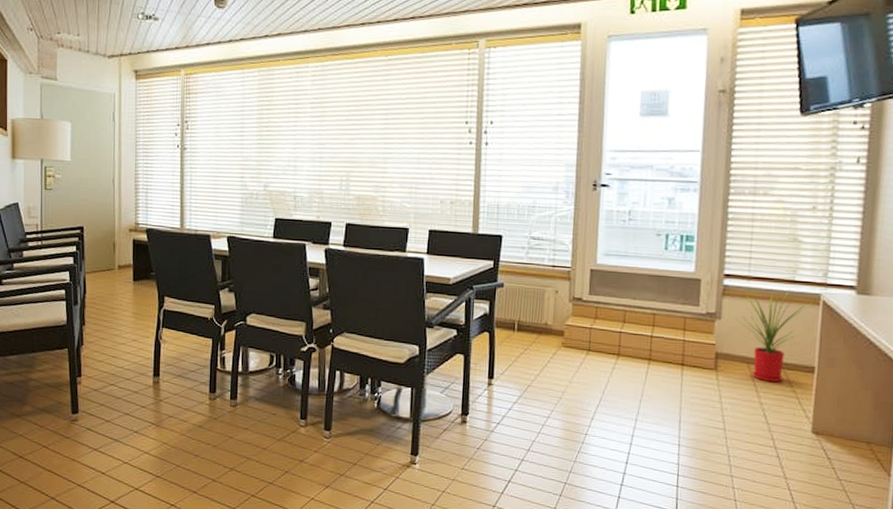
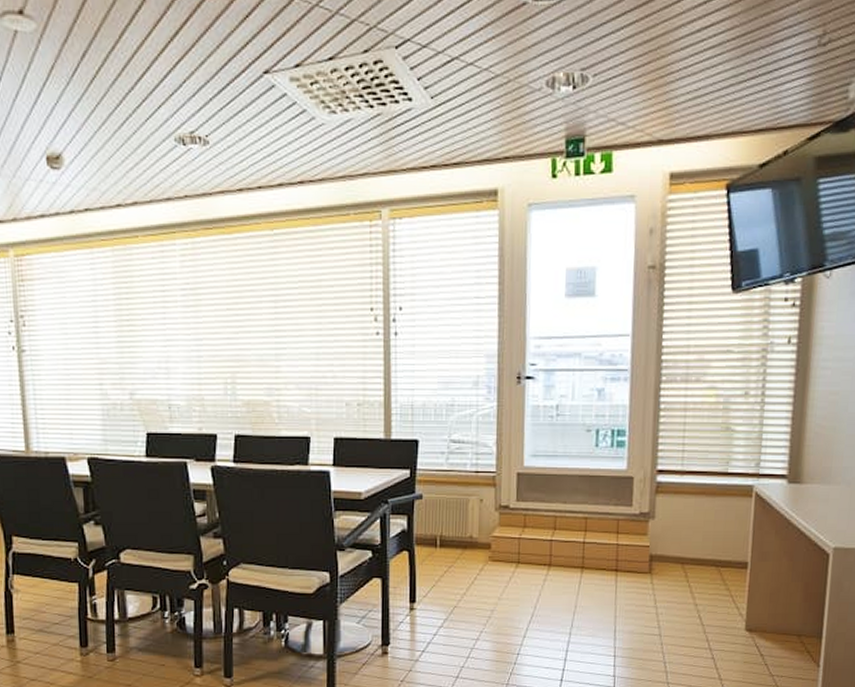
house plant: present [735,286,813,383] -> none [668,481,746,582]

